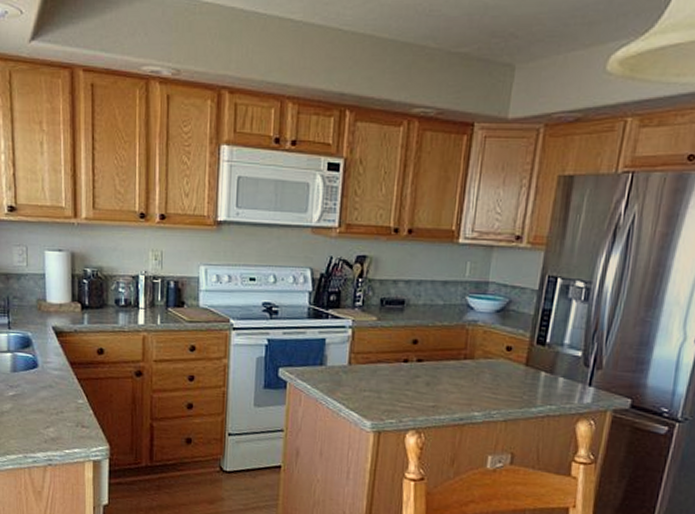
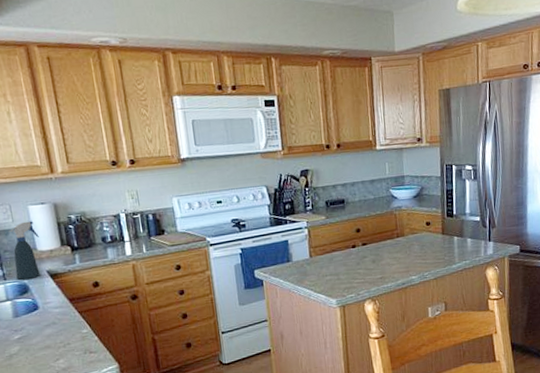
spray bottle: none [20,268,51,332] -> present [7,221,40,280]

